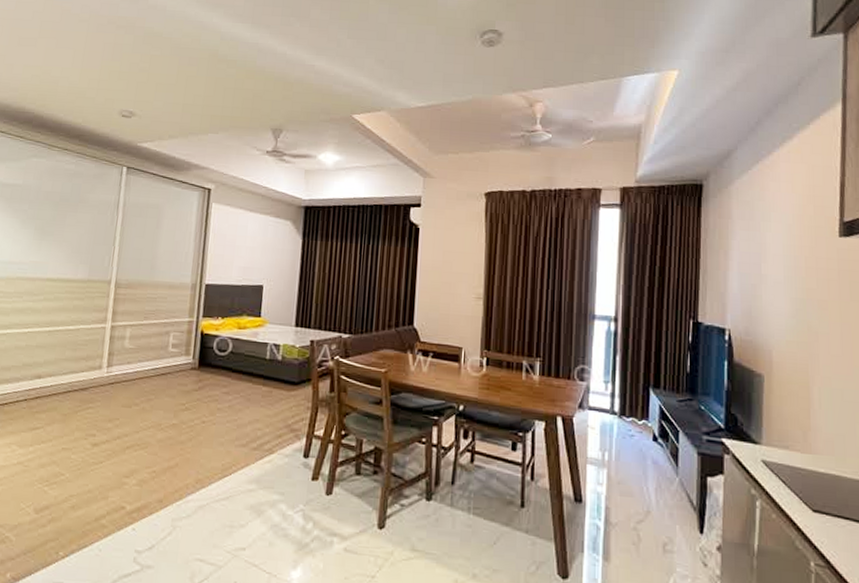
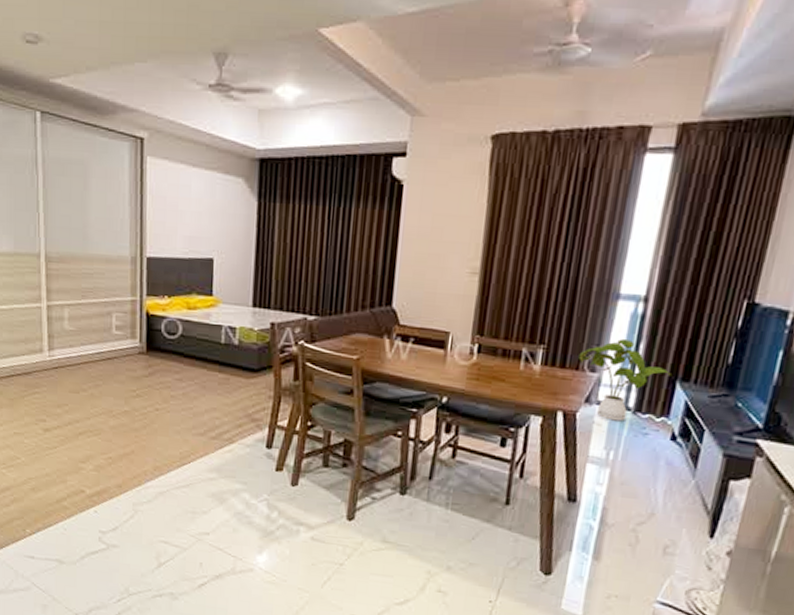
house plant: none [569,352,644,425] -> present [578,338,671,422]

